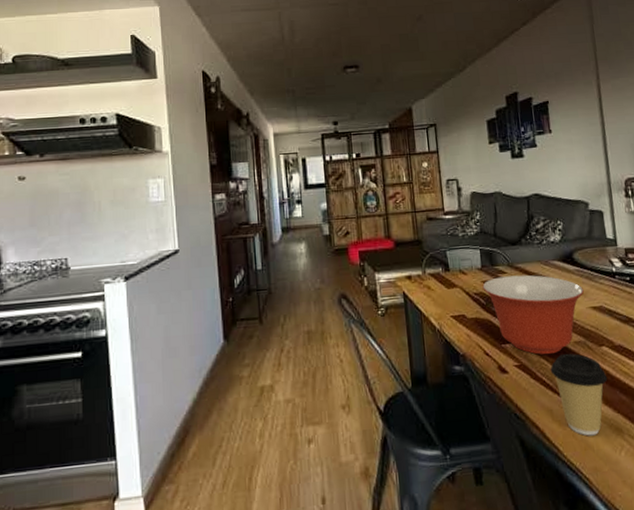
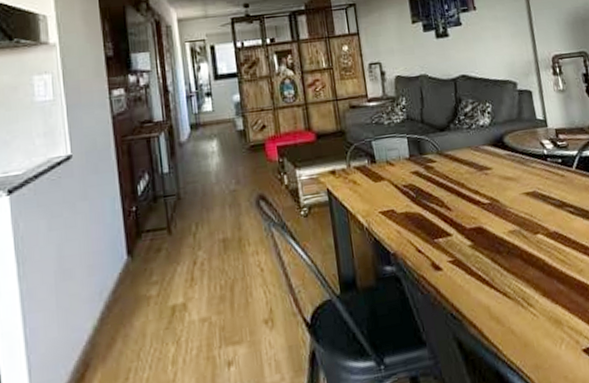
mixing bowl: present [482,275,585,355] -> none [411,162,517,248]
coffee cup: present [550,353,608,436] -> none [485,244,544,332]

